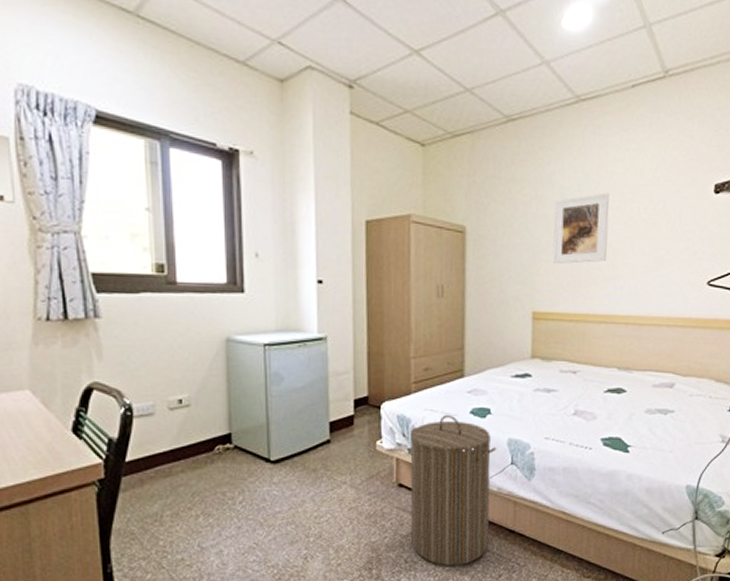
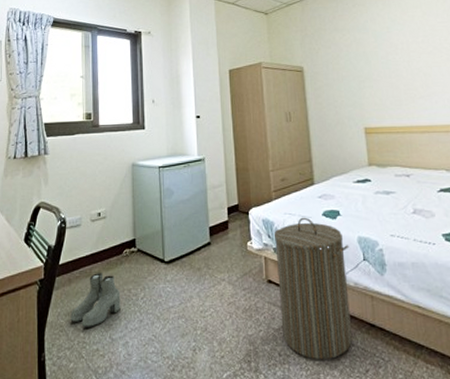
boots: none [144,473,212,535] -> present [70,273,121,327]
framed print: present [552,192,609,265] -> none [370,31,421,89]

